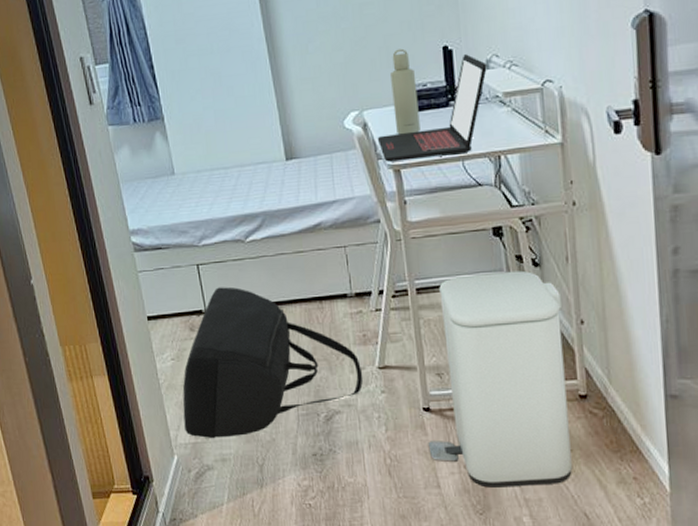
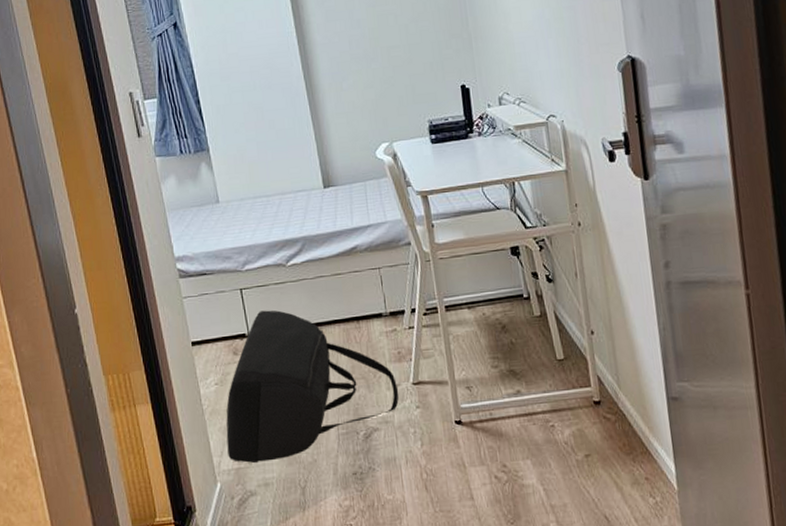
laptop: present [377,54,487,162] -> none [406,92,500,189]
bottle: present [390,48,420,135] -> none [416,86,444,164]
pedal bin: present [428,270,572,488] -> none [461,286,592,497]

